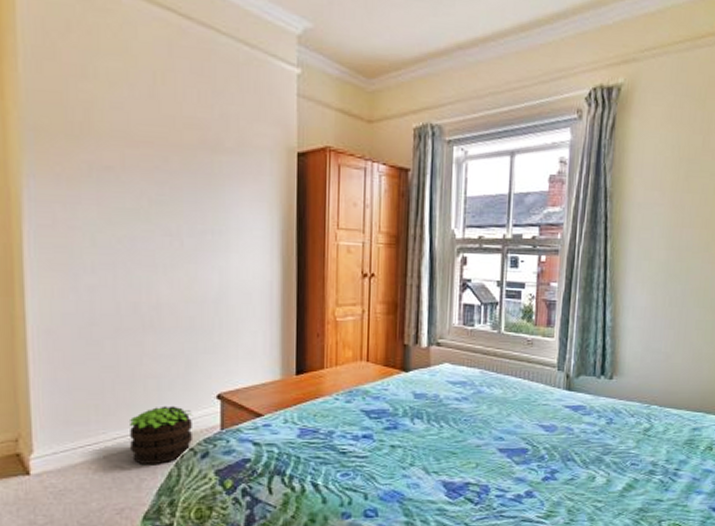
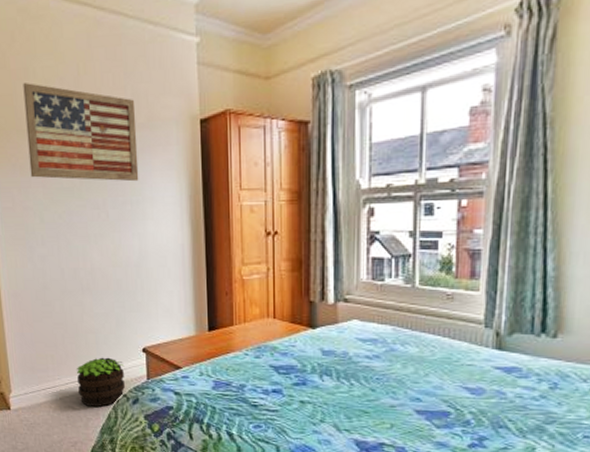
wall art: none [78,82,224,210] -> present [23,83,139,182]

